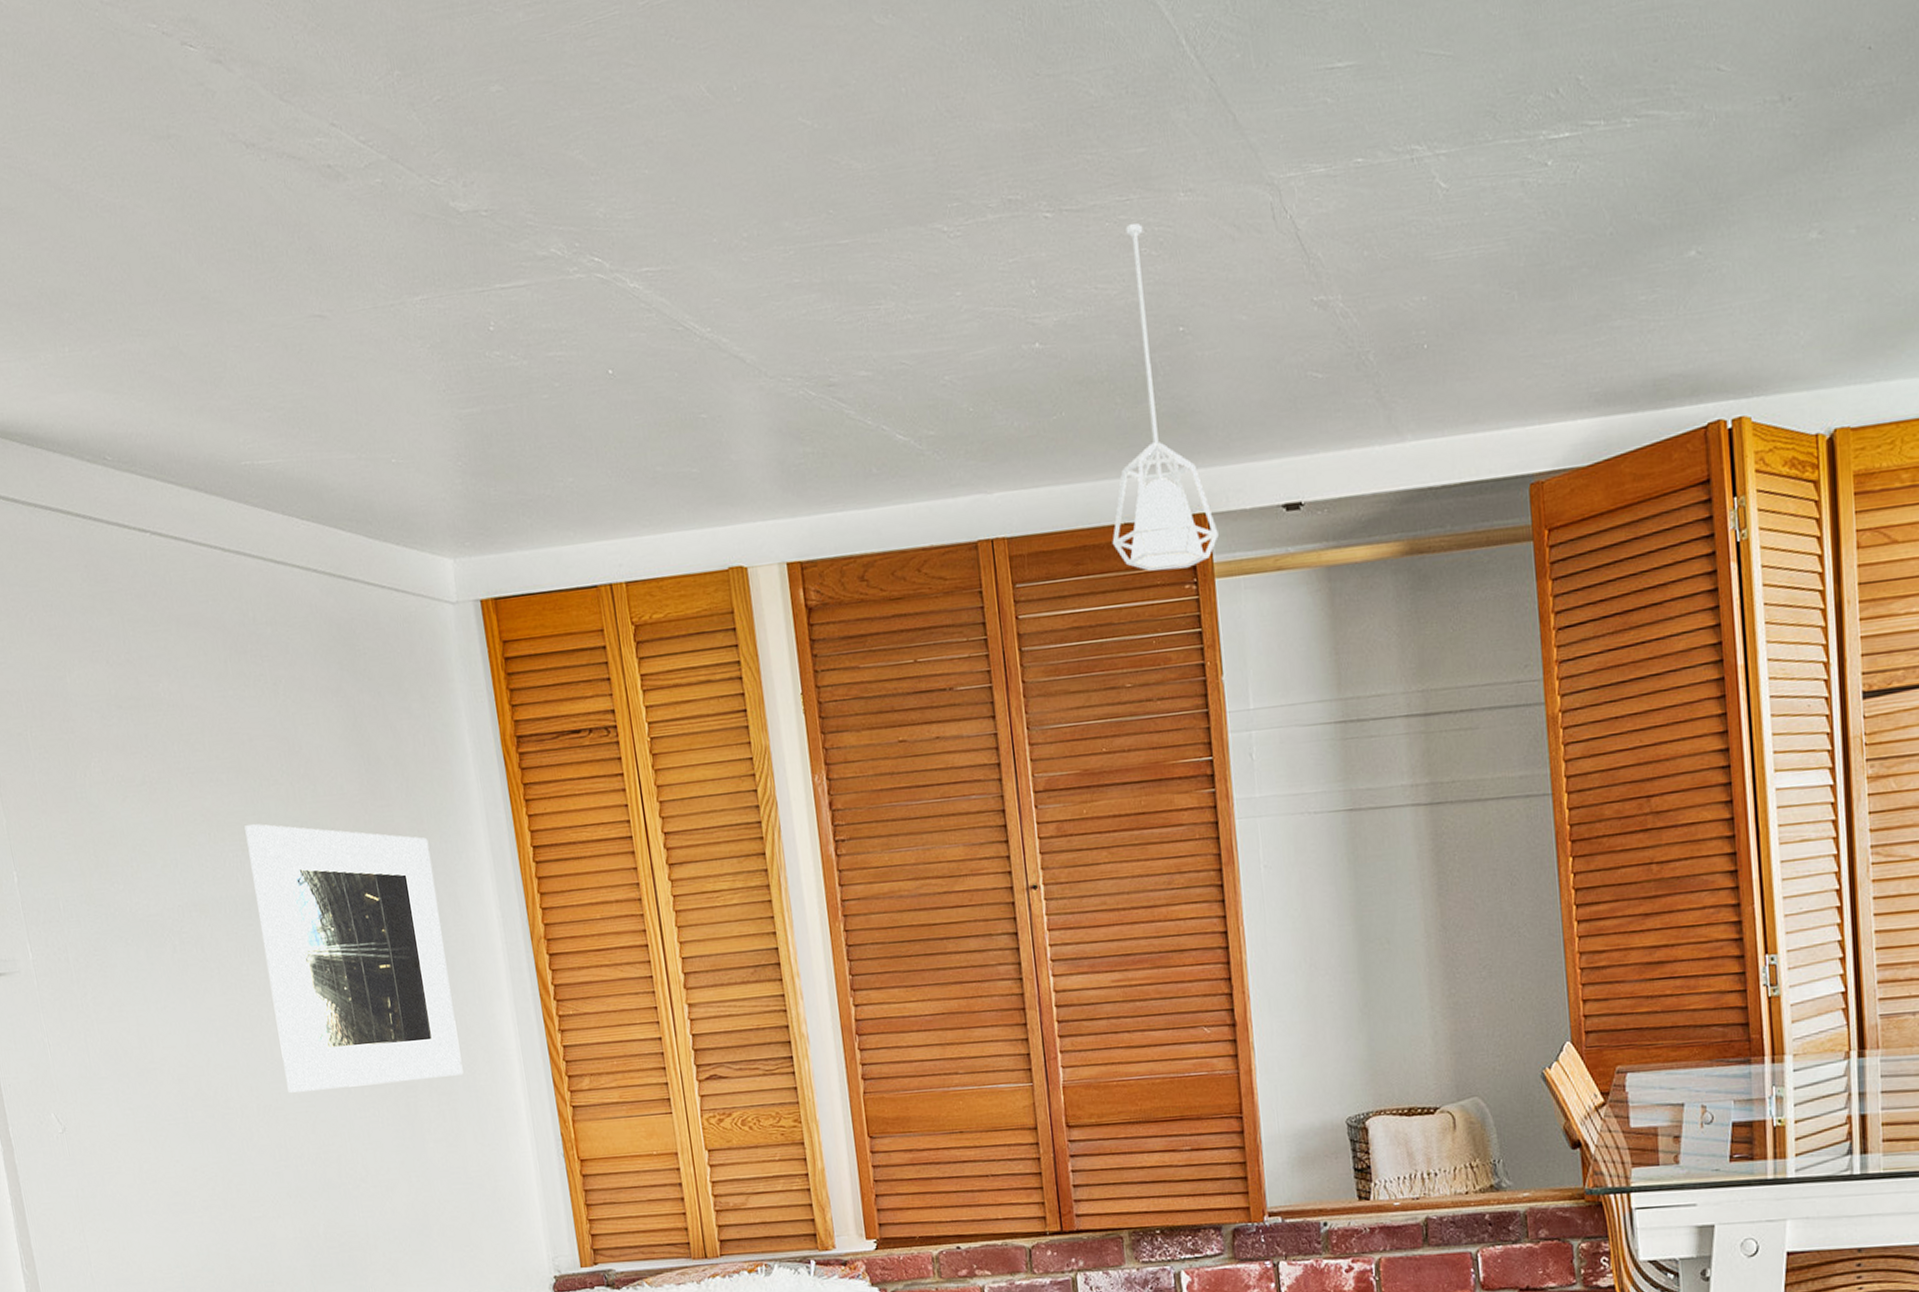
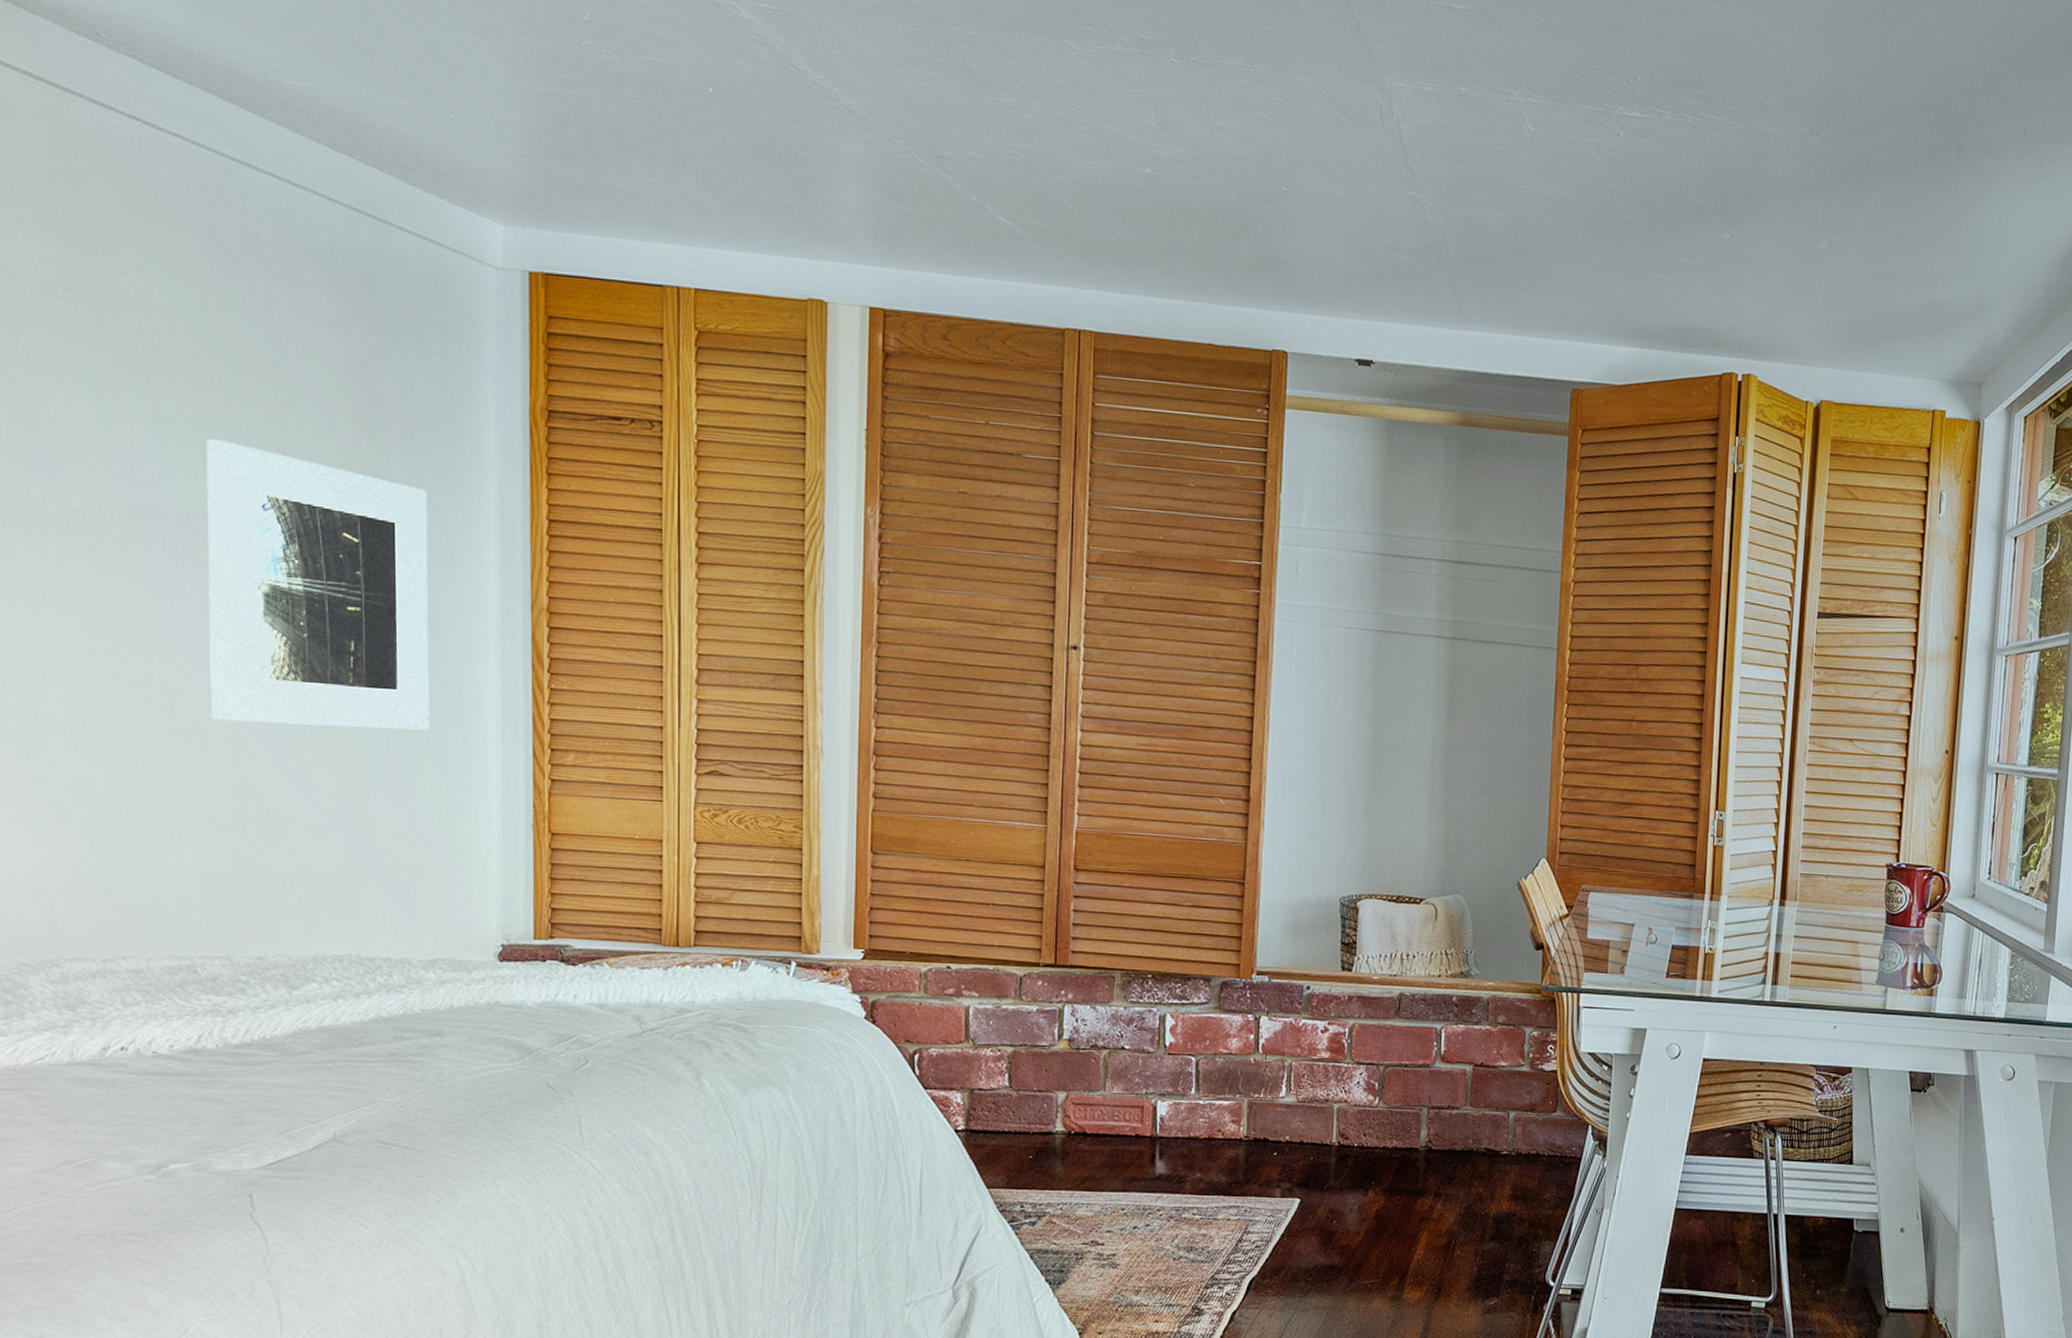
pendant lamp: present [1112,223,1219,571] -> none [1194,88,1294,395]

